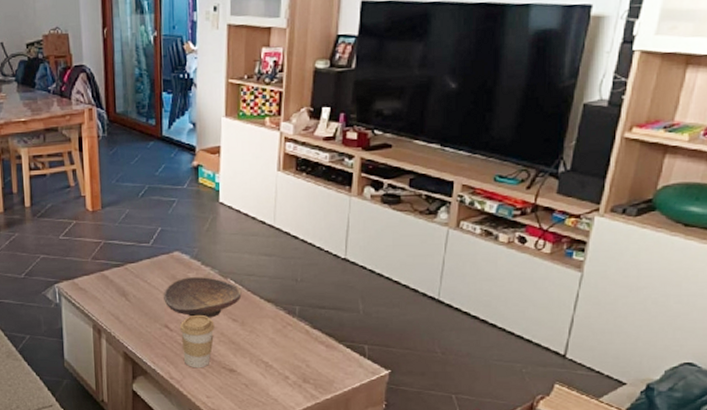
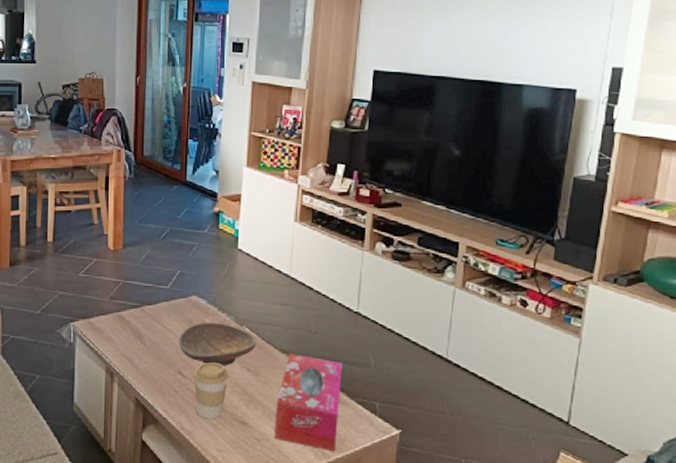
tissue box: none [262,303,330,392] -> present [275,354,342,451]

